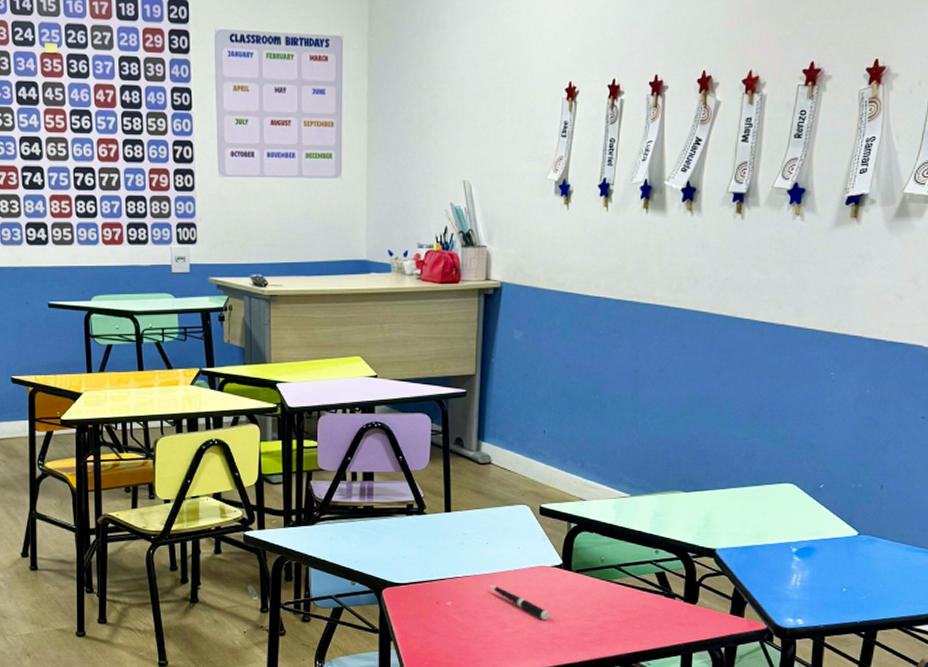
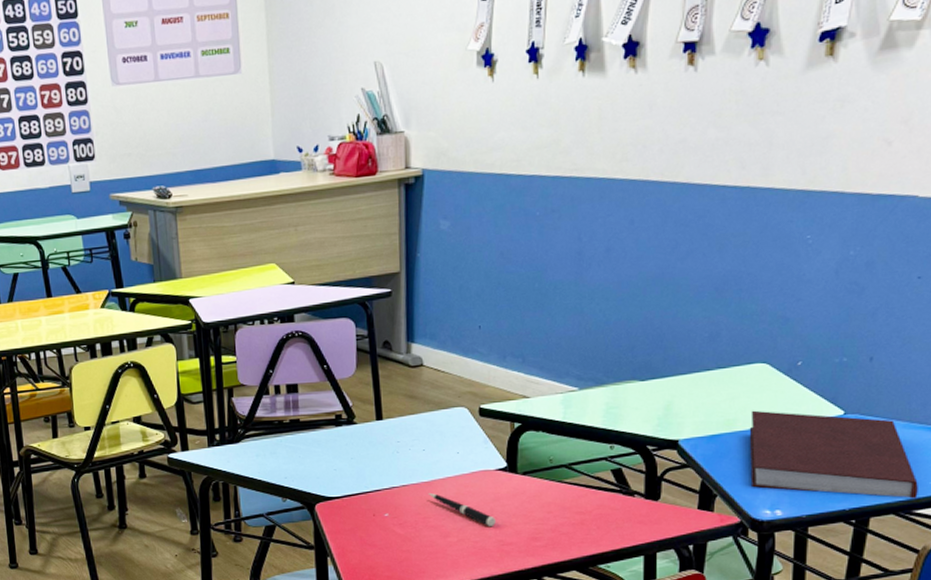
notebook: none [777,526,918,615] -> present [749,410,918,499]

